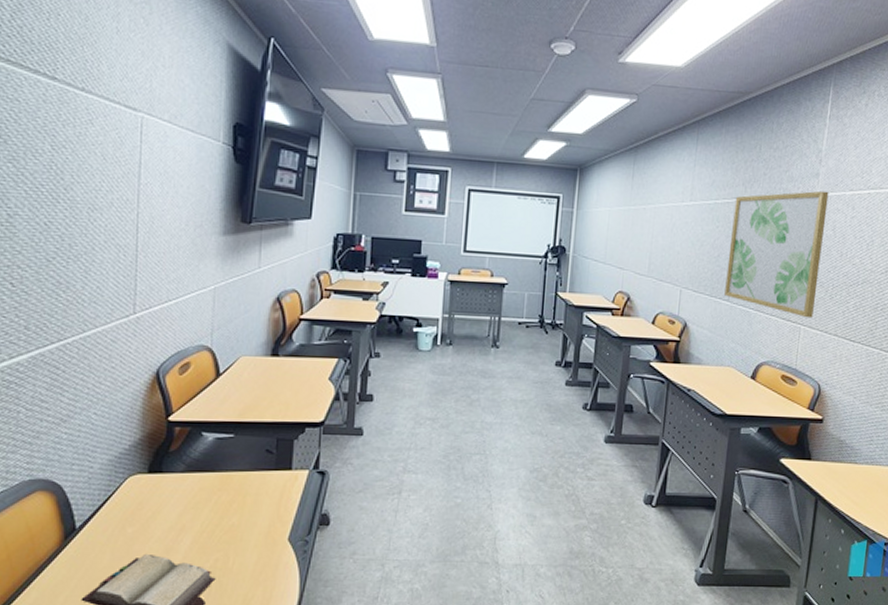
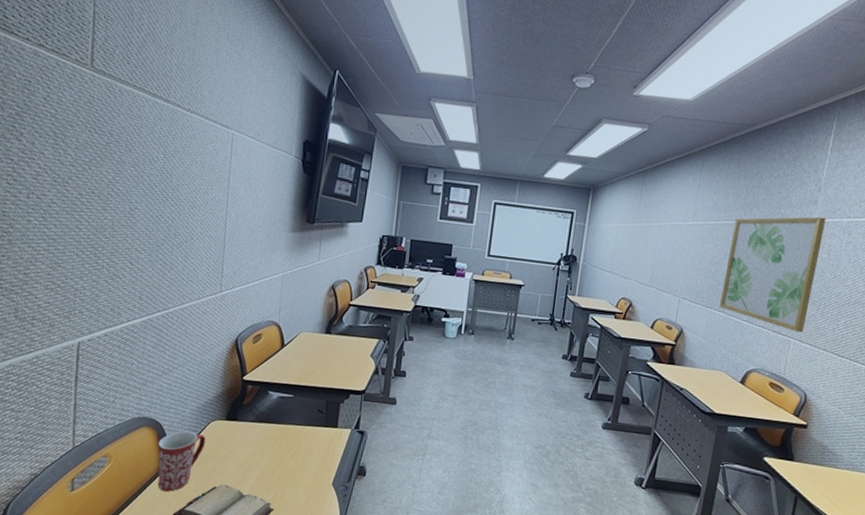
mug: none [58,491,122,571] -> present [158,431,206,492]

